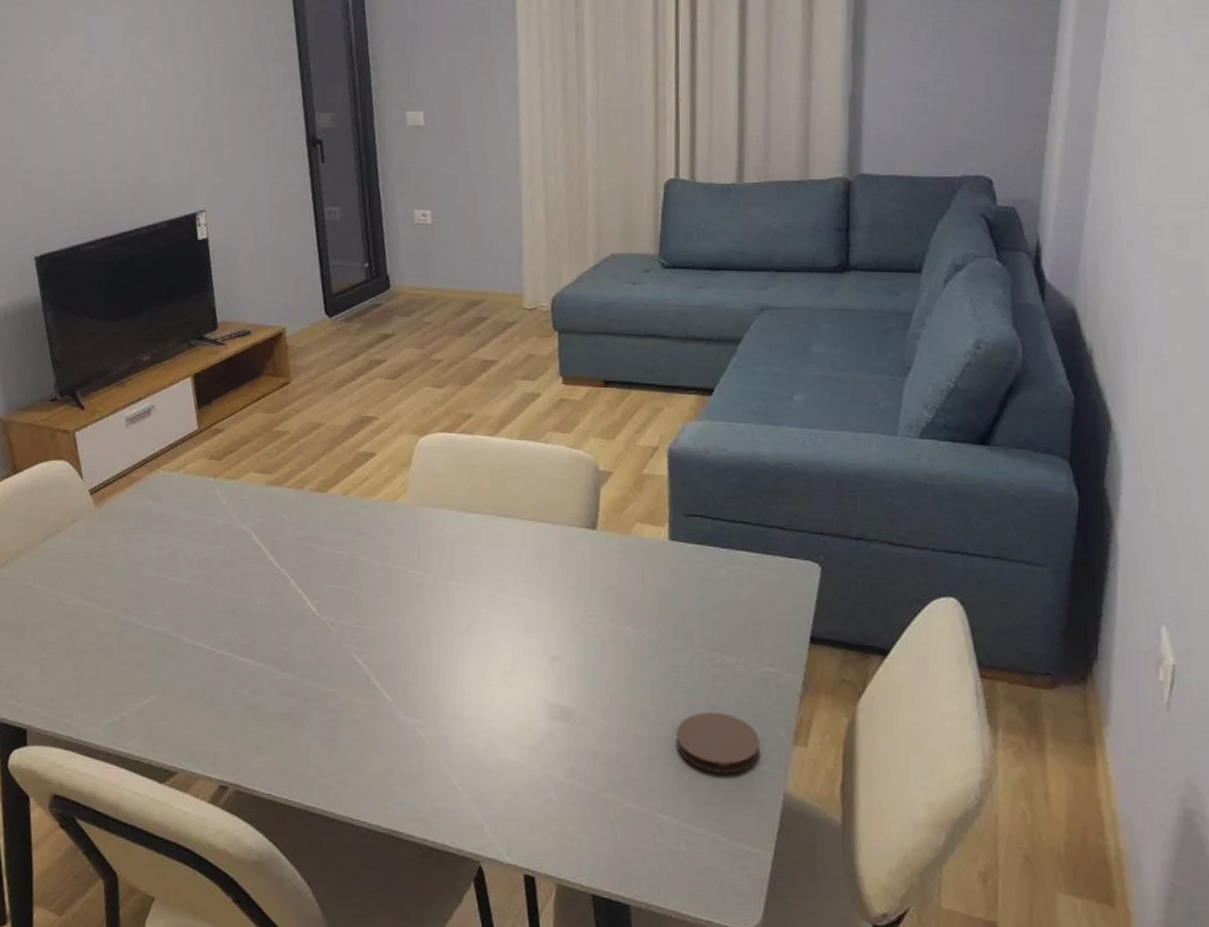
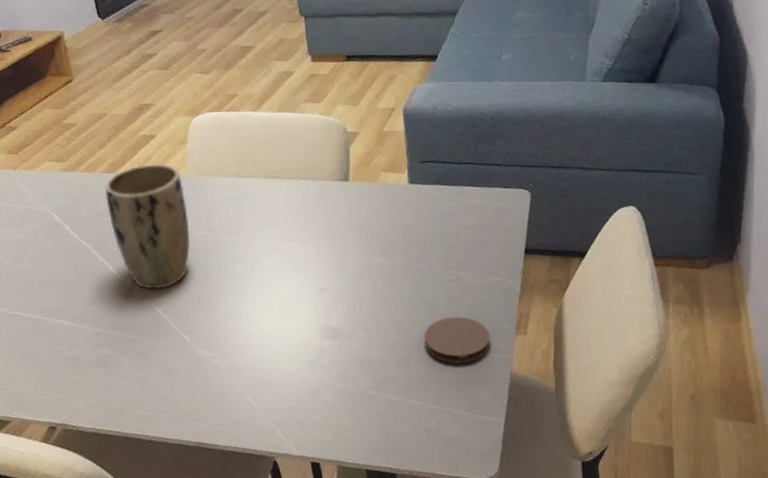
plant pot: none [312,486,404,635] -> present [104,164,191,290]

